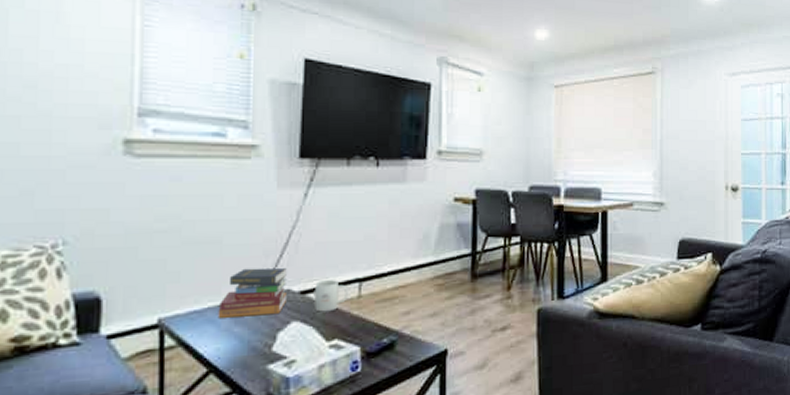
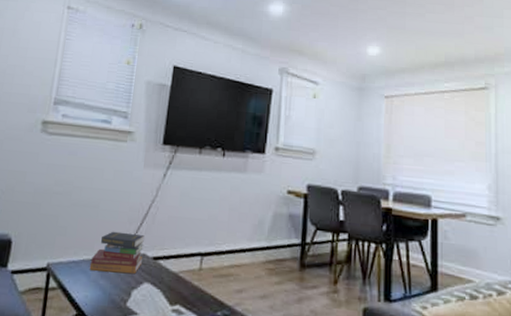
mug: present [315,280,349,312] -> none [163,250,192,279]

